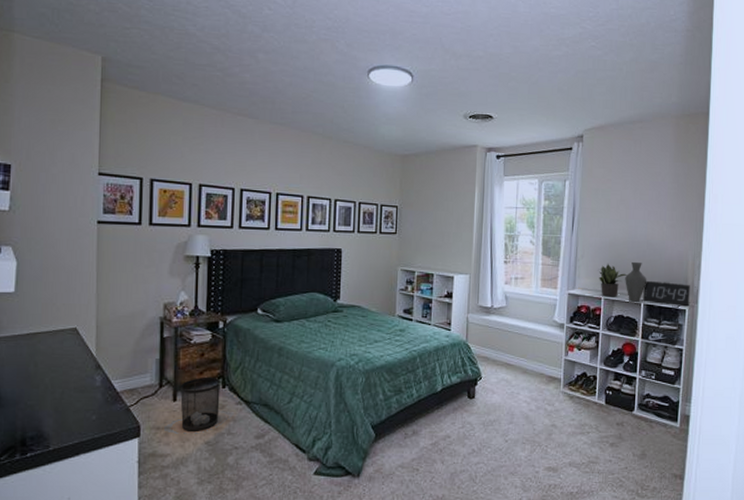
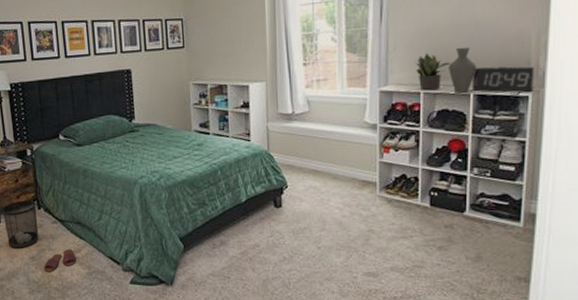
slippers: none [219,434,259,460] -> present [44,249,77,273]

